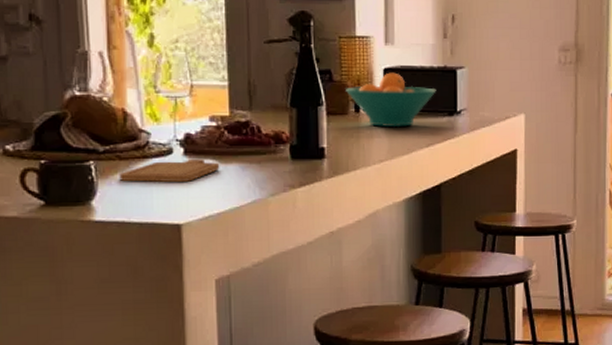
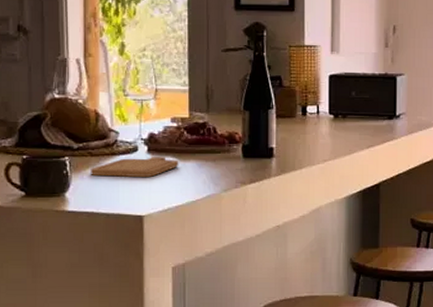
fruit bowl: present [346,72,436,128] -> none [294,79,377,130]

